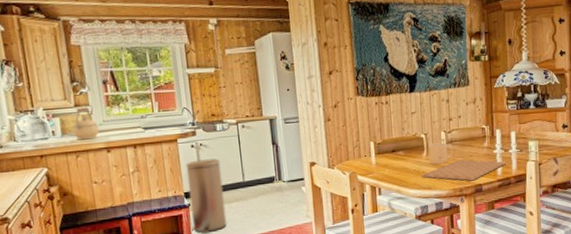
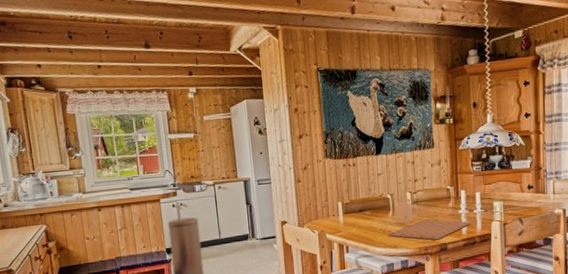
kettle: present [72,107,100,141] -> none [67,170,92,200]

